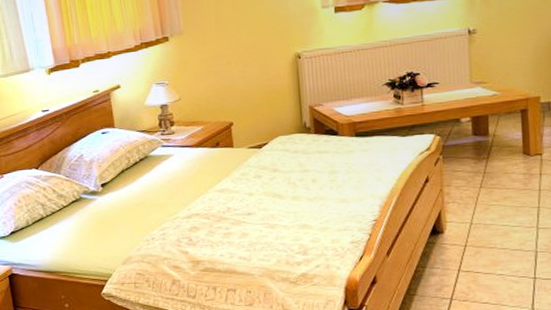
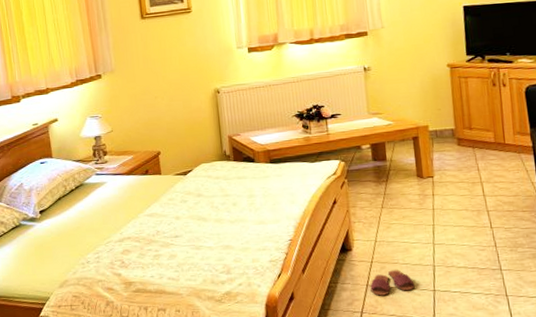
slippers: none [462,255,513,282] -> present [370,270,415,296]

